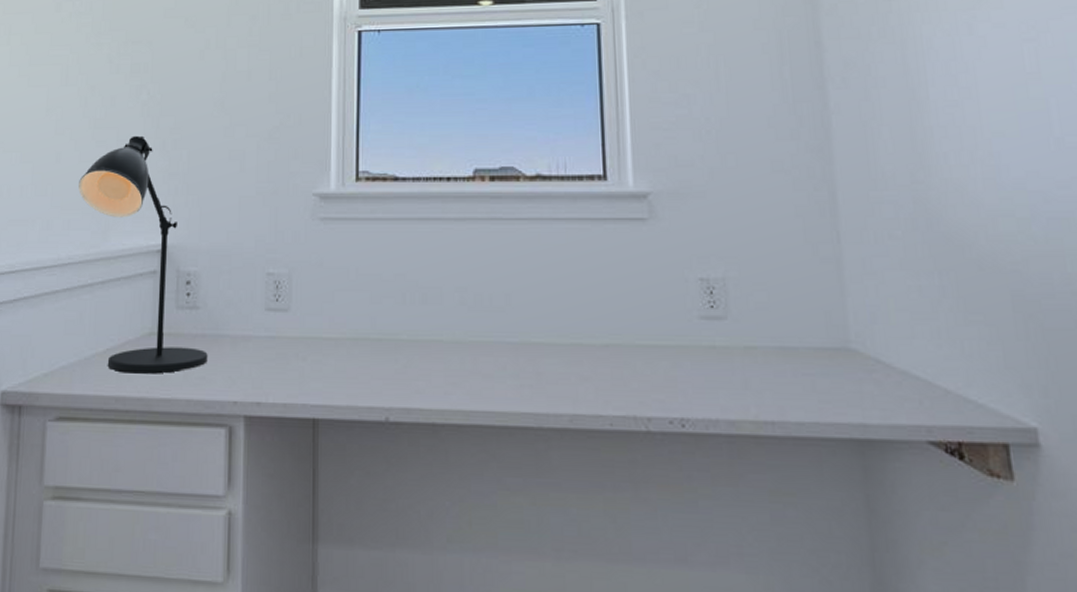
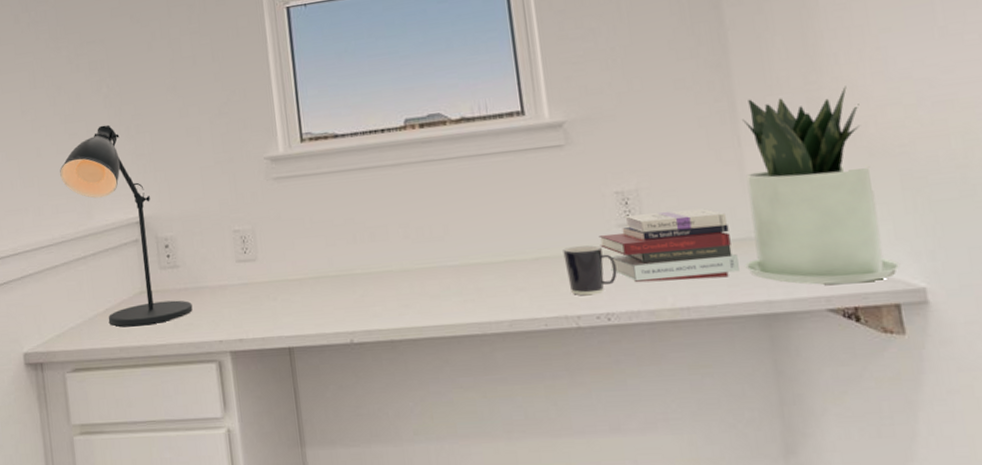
mug: none [637,336,696,395] -> present [563,245,617,296]
books: none [678,306,832,391] -> present [598,208,740,283]
planter: none [839,189,1010,415] -> present [742,85,901,285]

